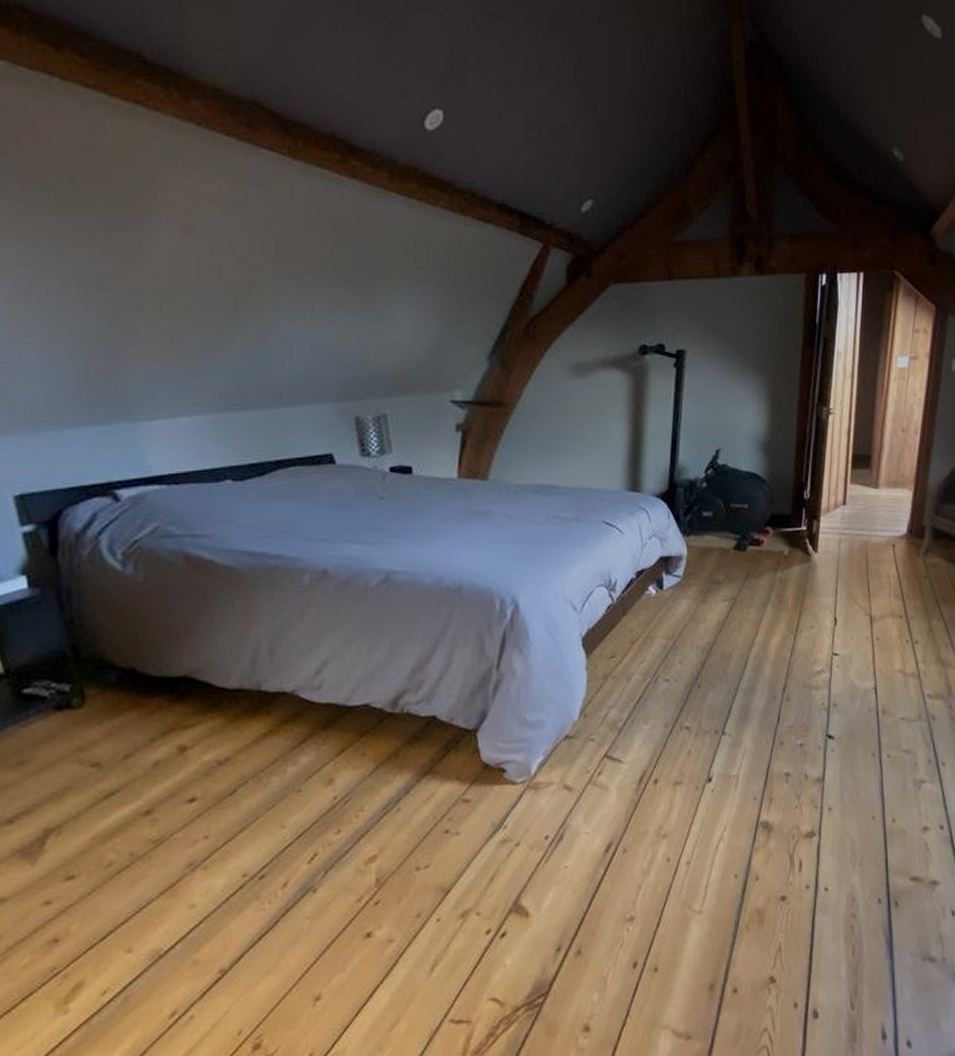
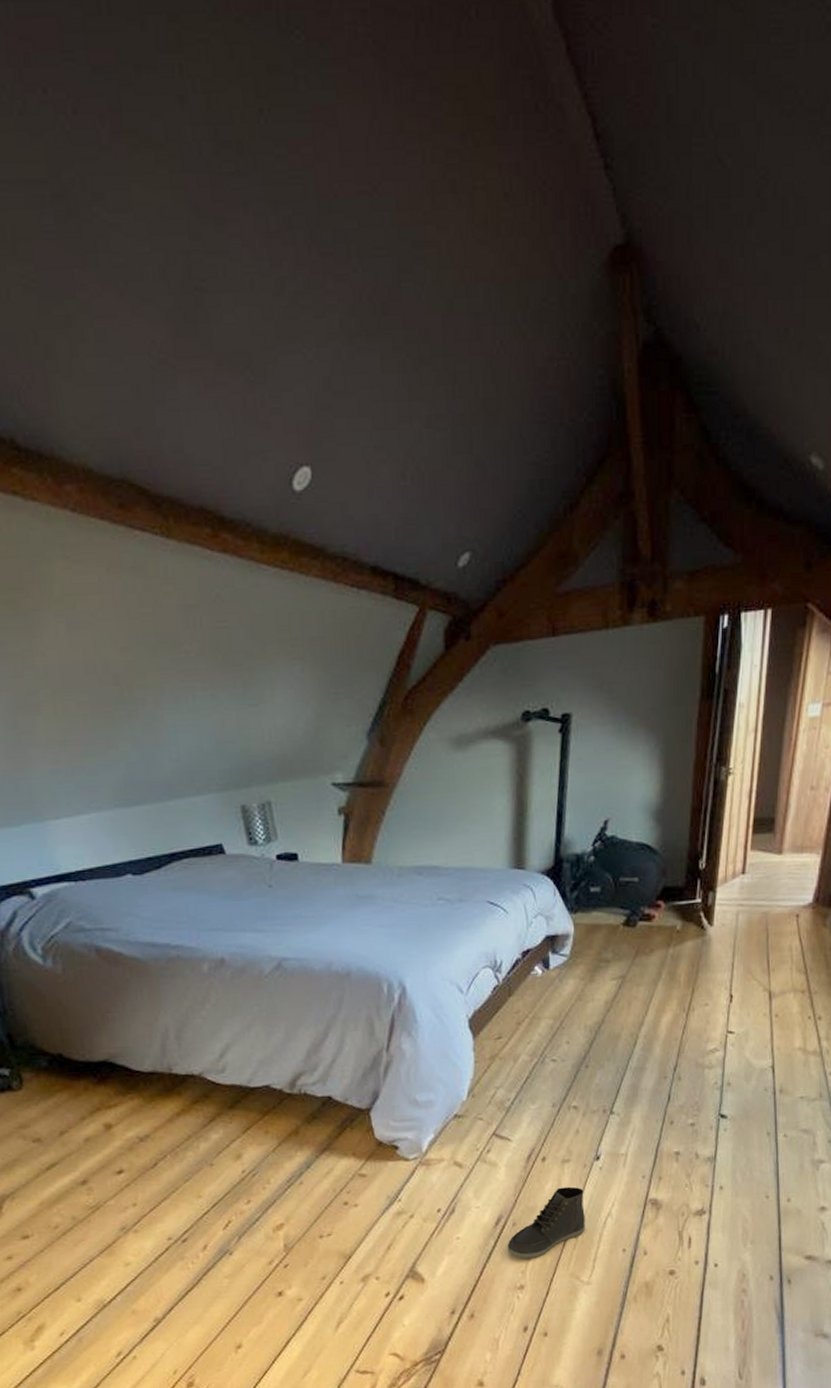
sneaker: none [617,810,697,888] -> present [507,1186,585,1258]

